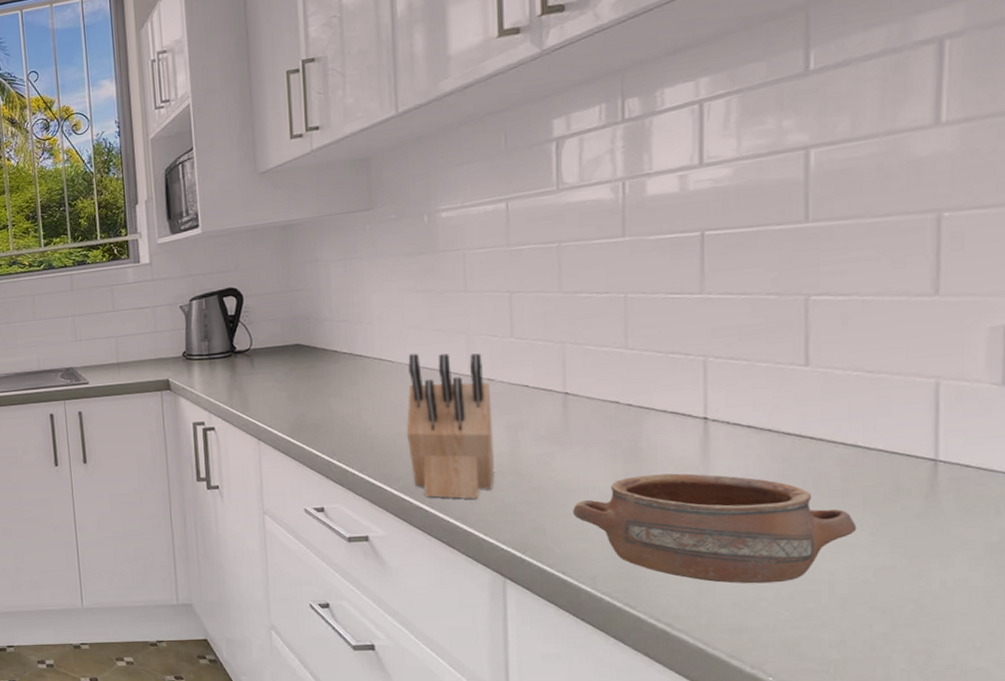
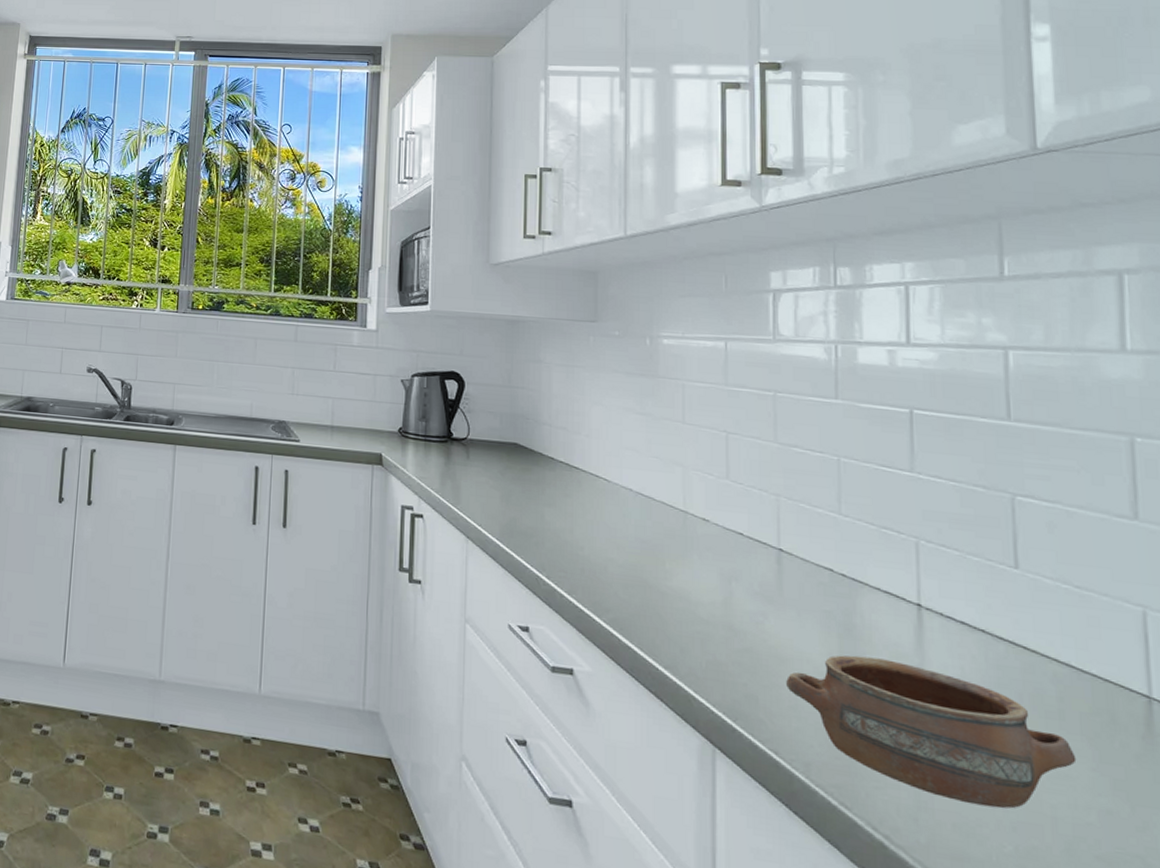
knife block: present [406,353,496,499] -> none [618,476,708,649]

